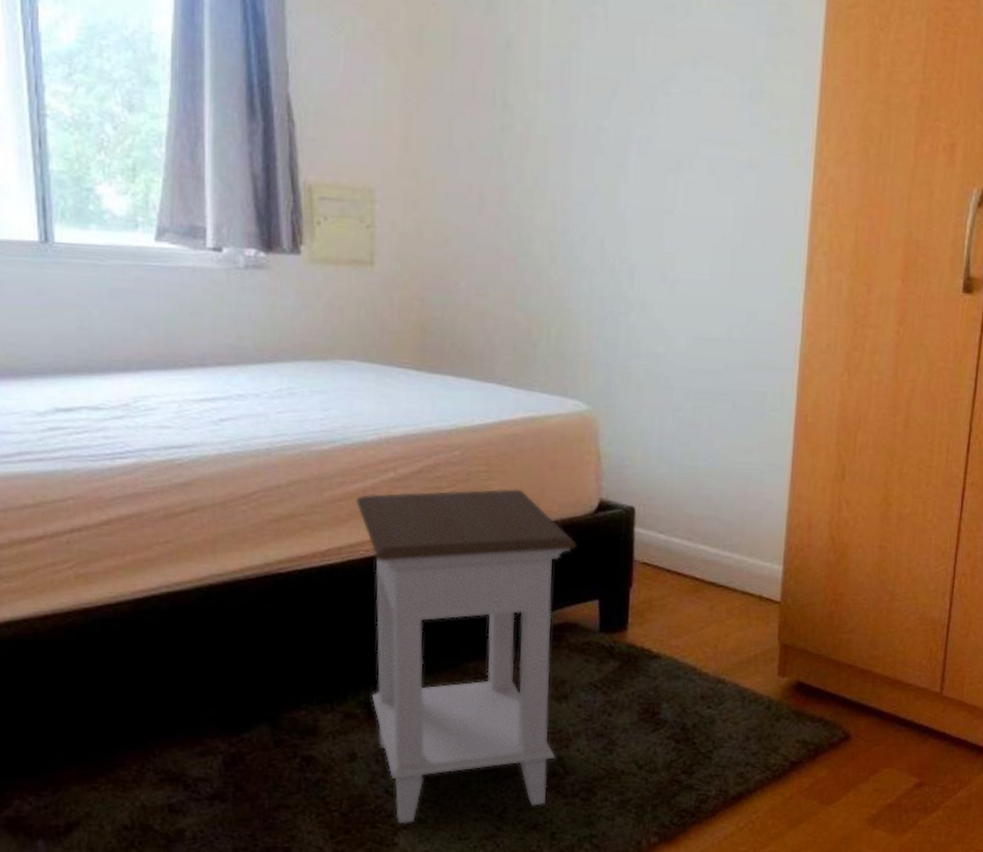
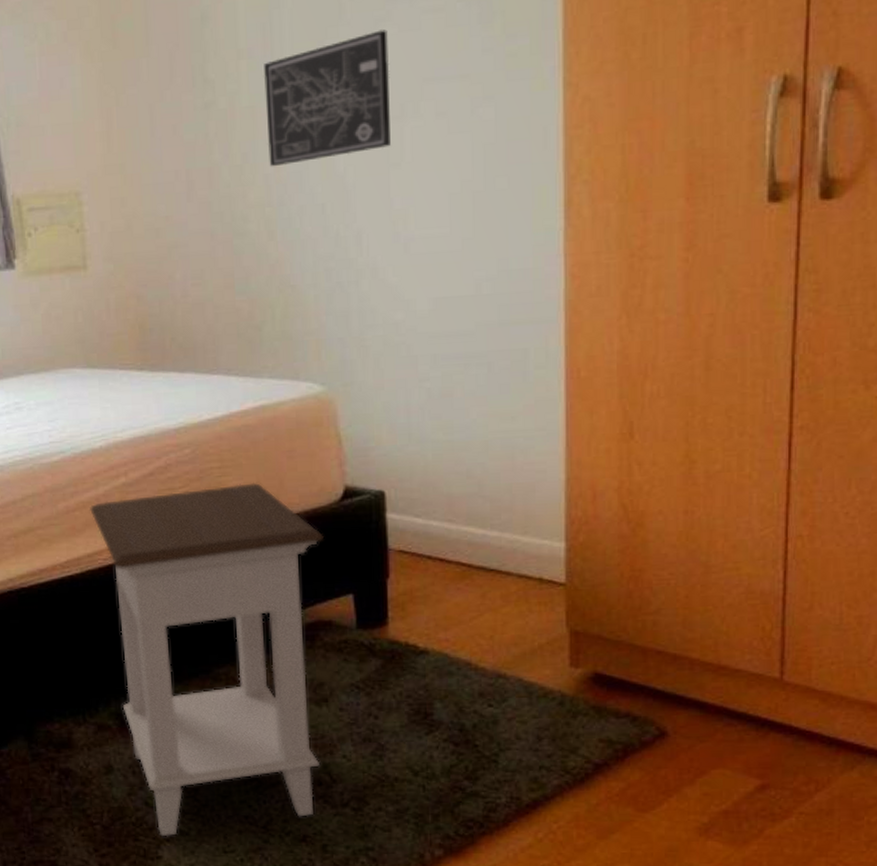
wall art: none [557,88,672,196] -> present [264,29,391,167]

